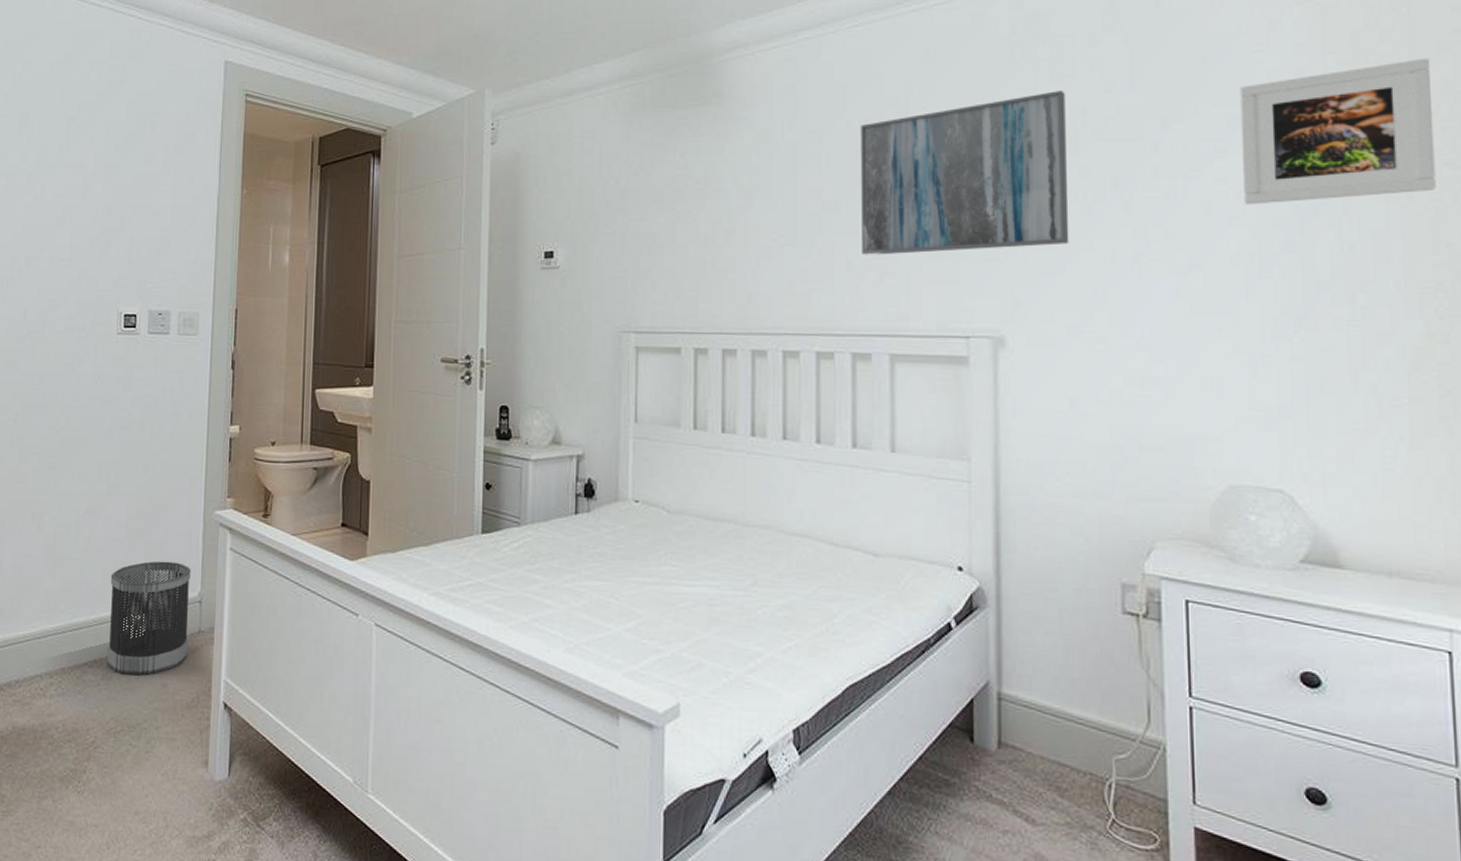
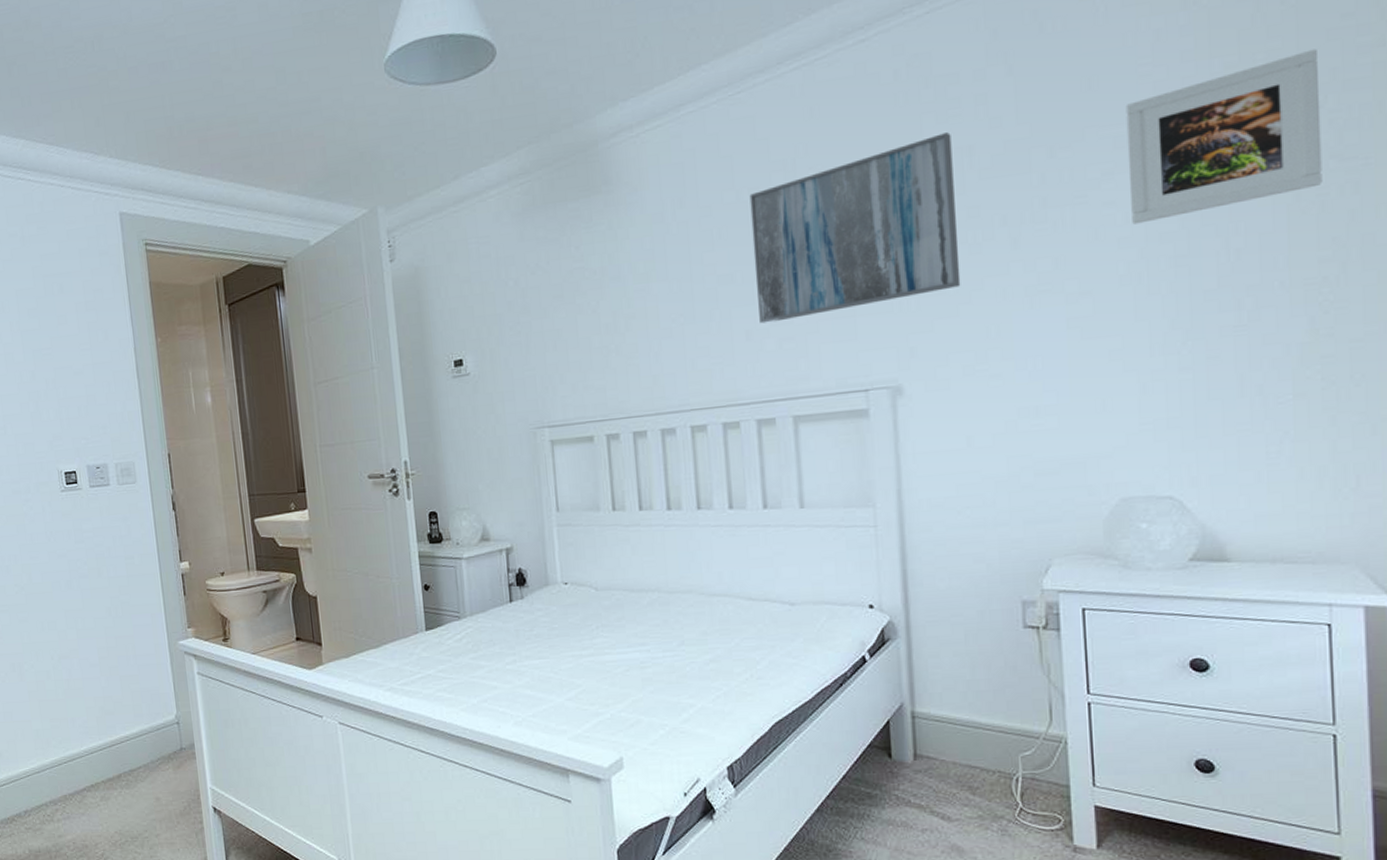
wastebasket: present [107,561,191,676] -> none [93,691,174,794]

